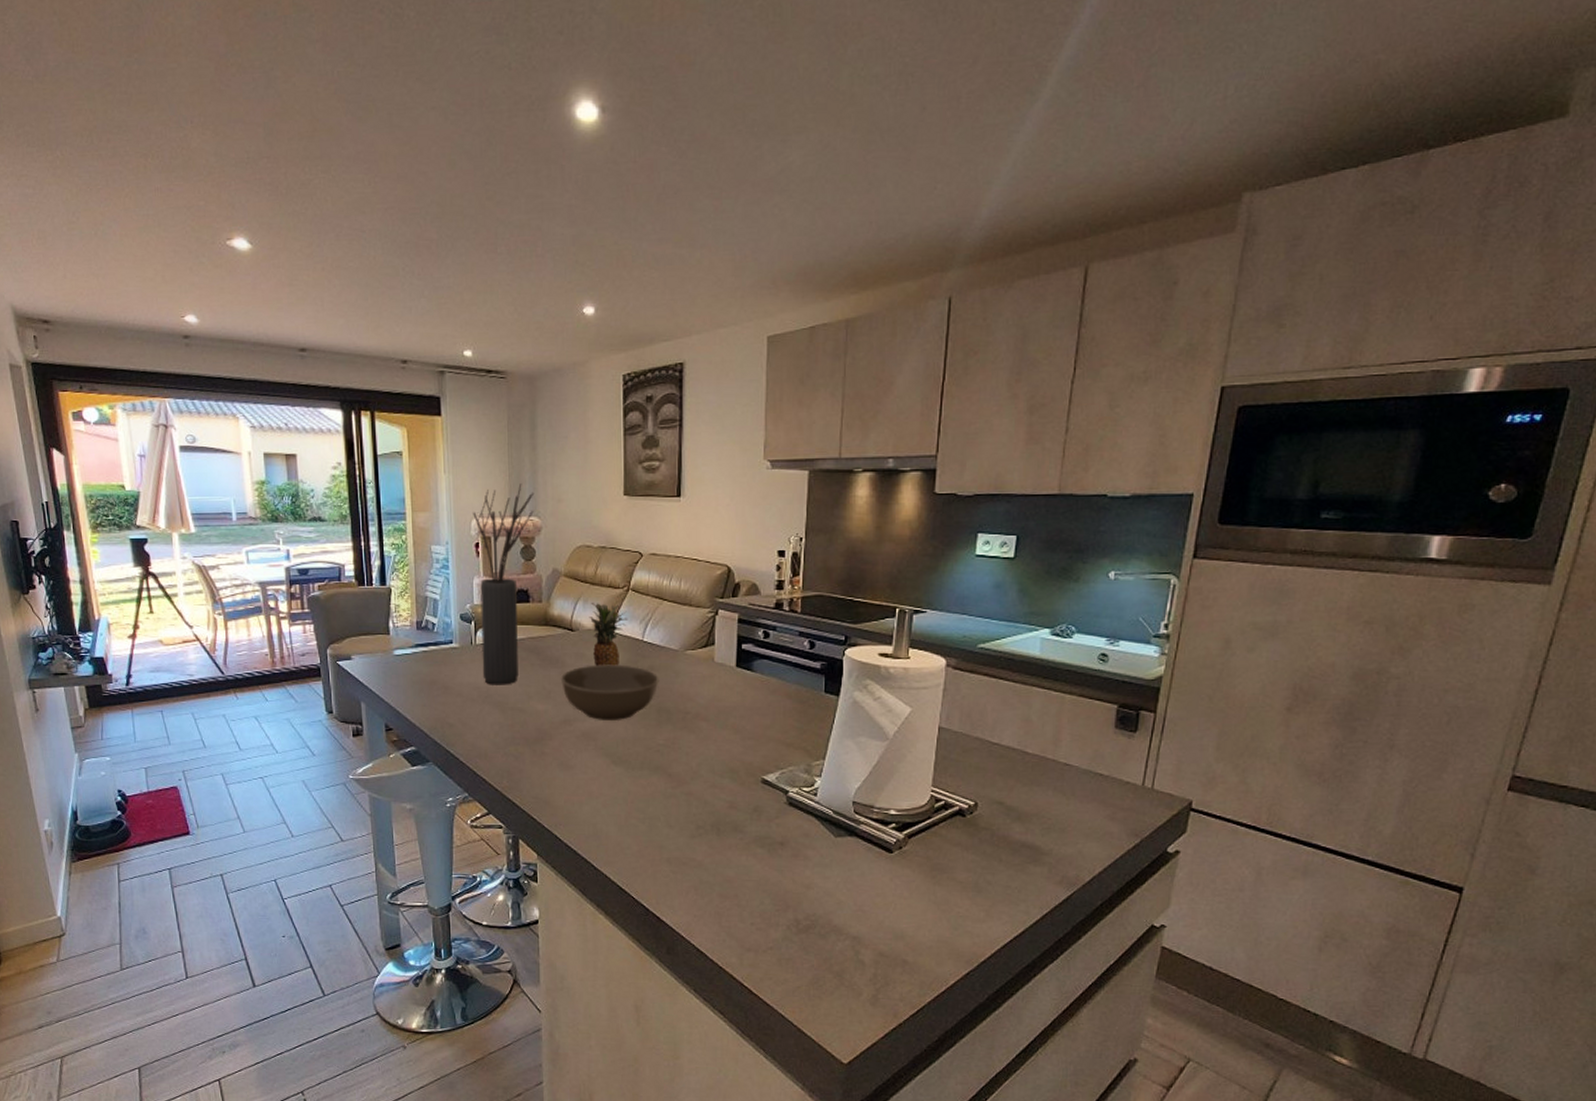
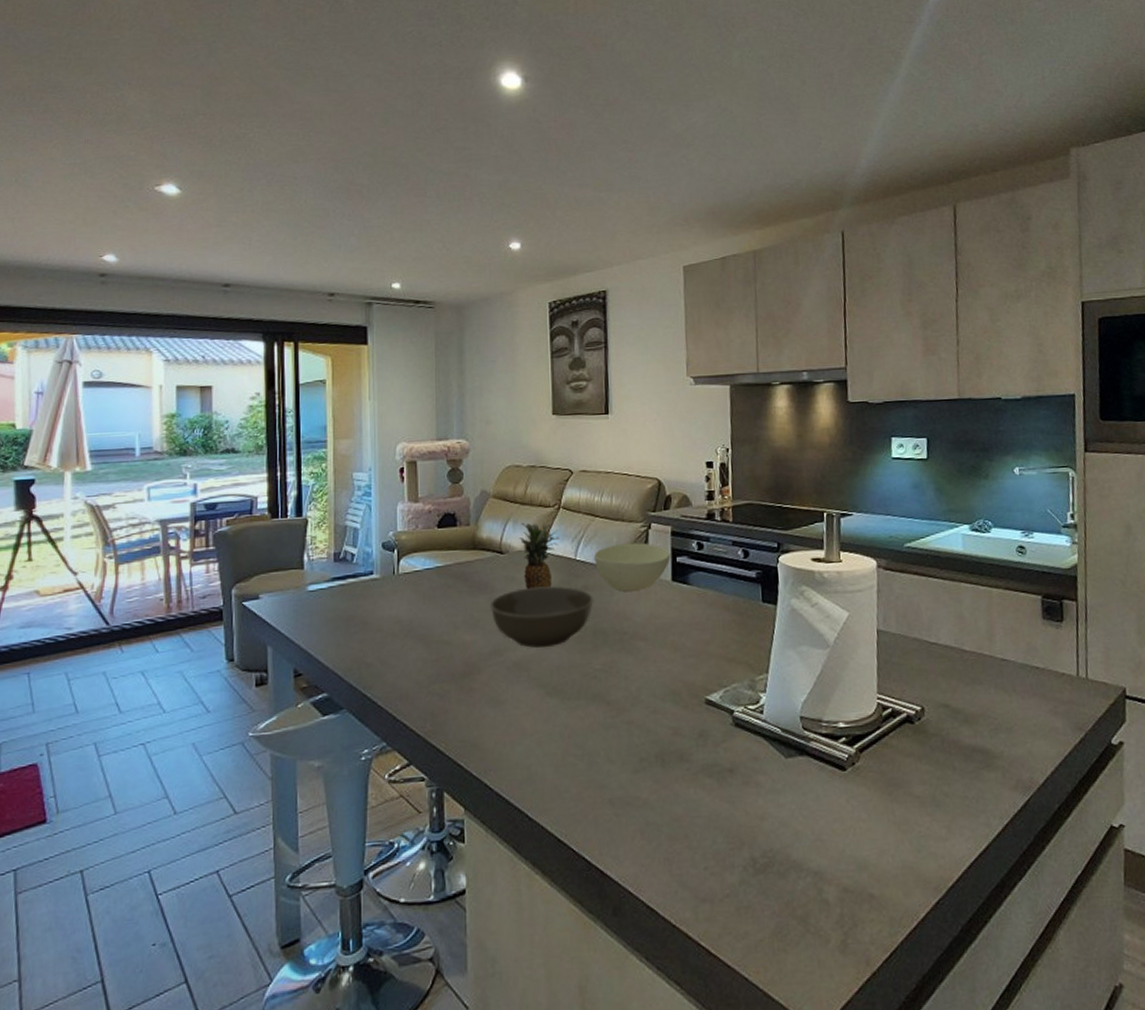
vase: present [473,483,535,685] -> none [398,407,462,617]
bowl: none [661,628,736,674] -> present [594,543,671,592]

